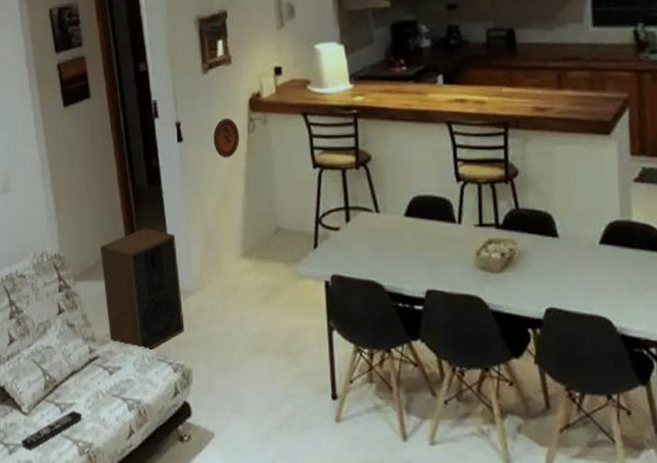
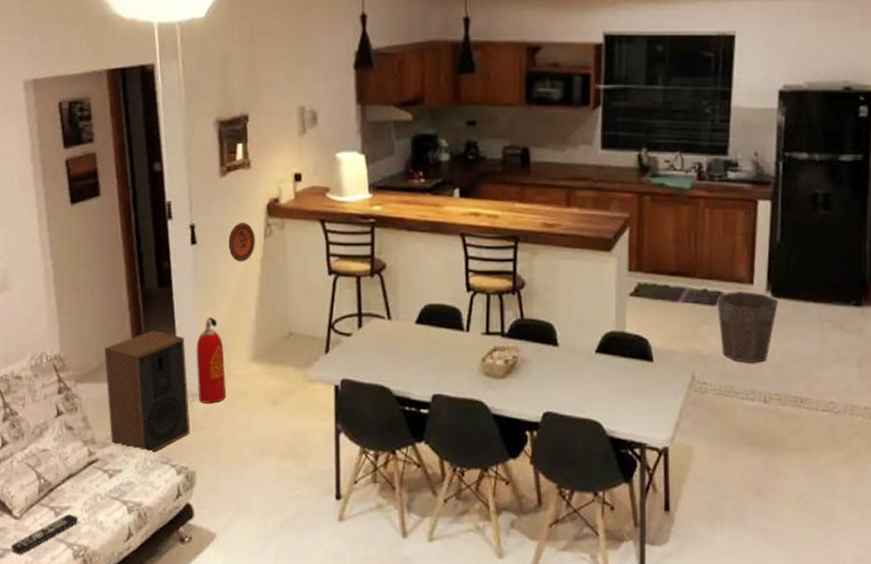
fire extinguisher: none [186,214,217,301] -> present [196,317,226,404]

